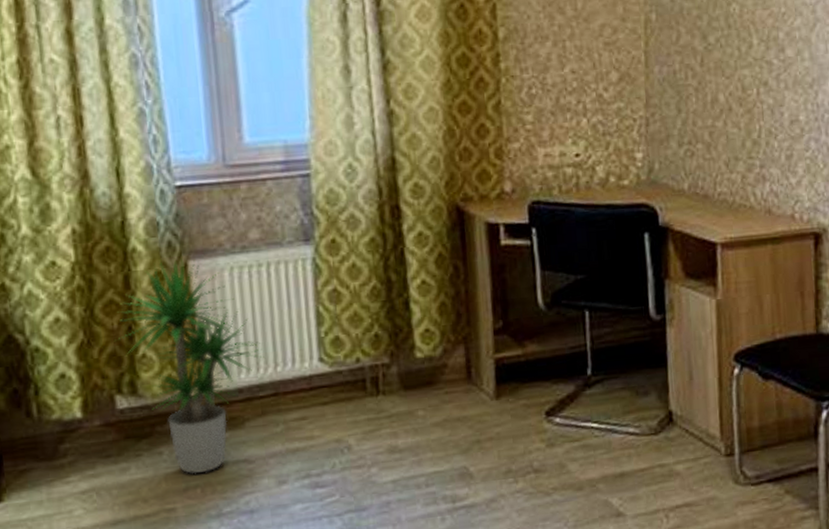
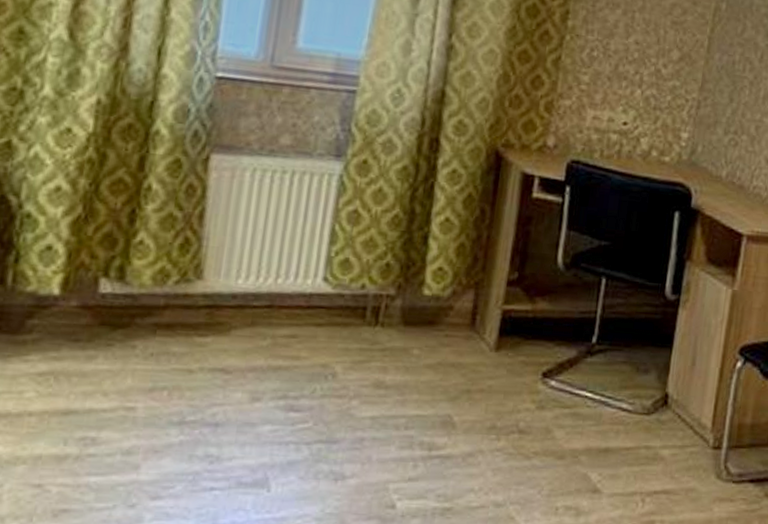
potted plant: present [115,257,266,474] -> none [114,147,268,376]

